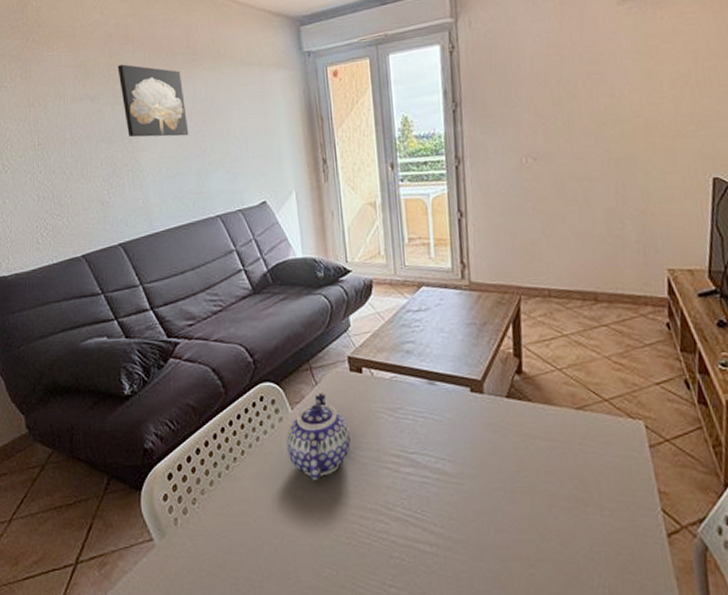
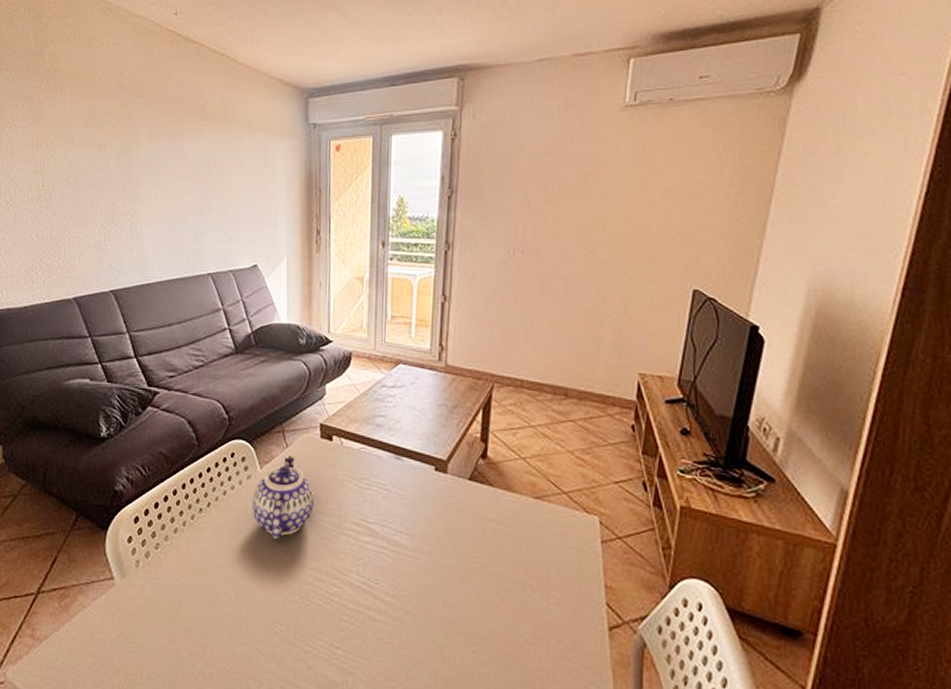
wall art: present [117,64,189,138] -> none [127,116,190,193]

